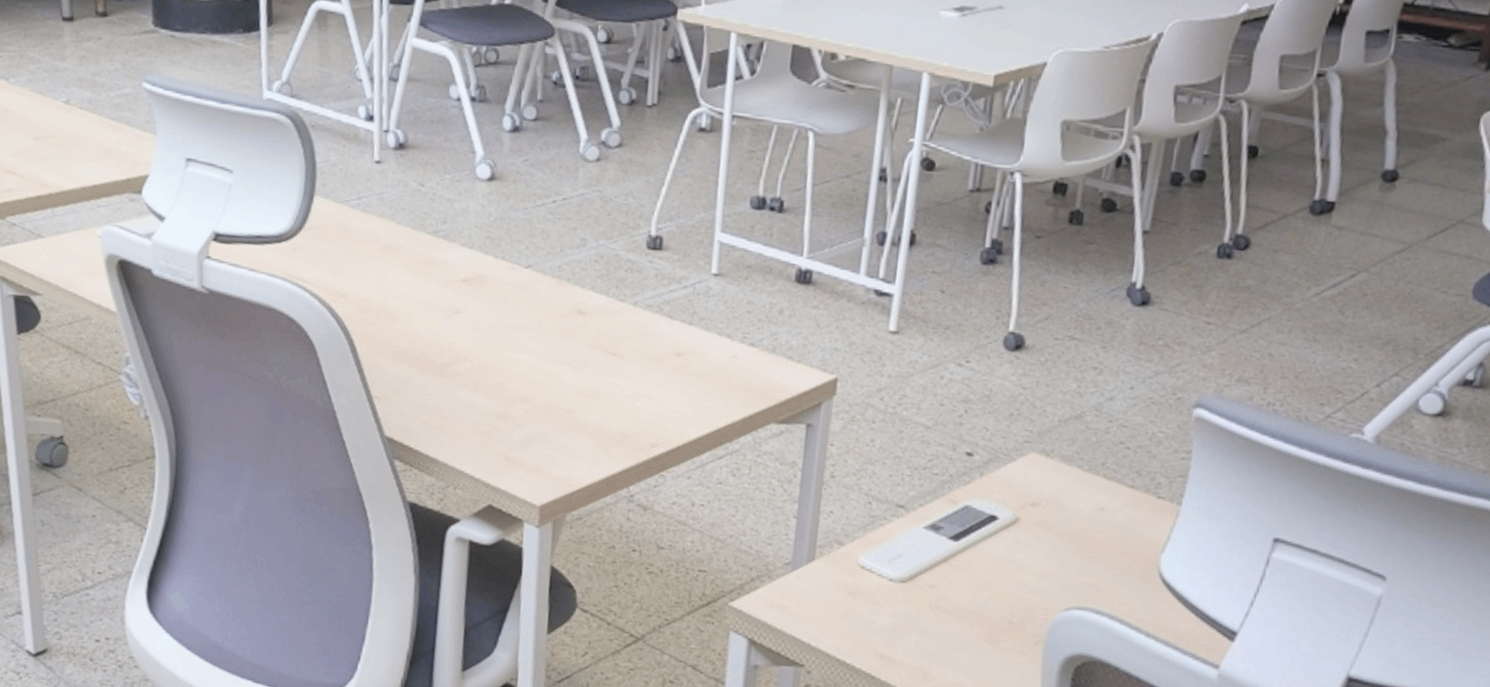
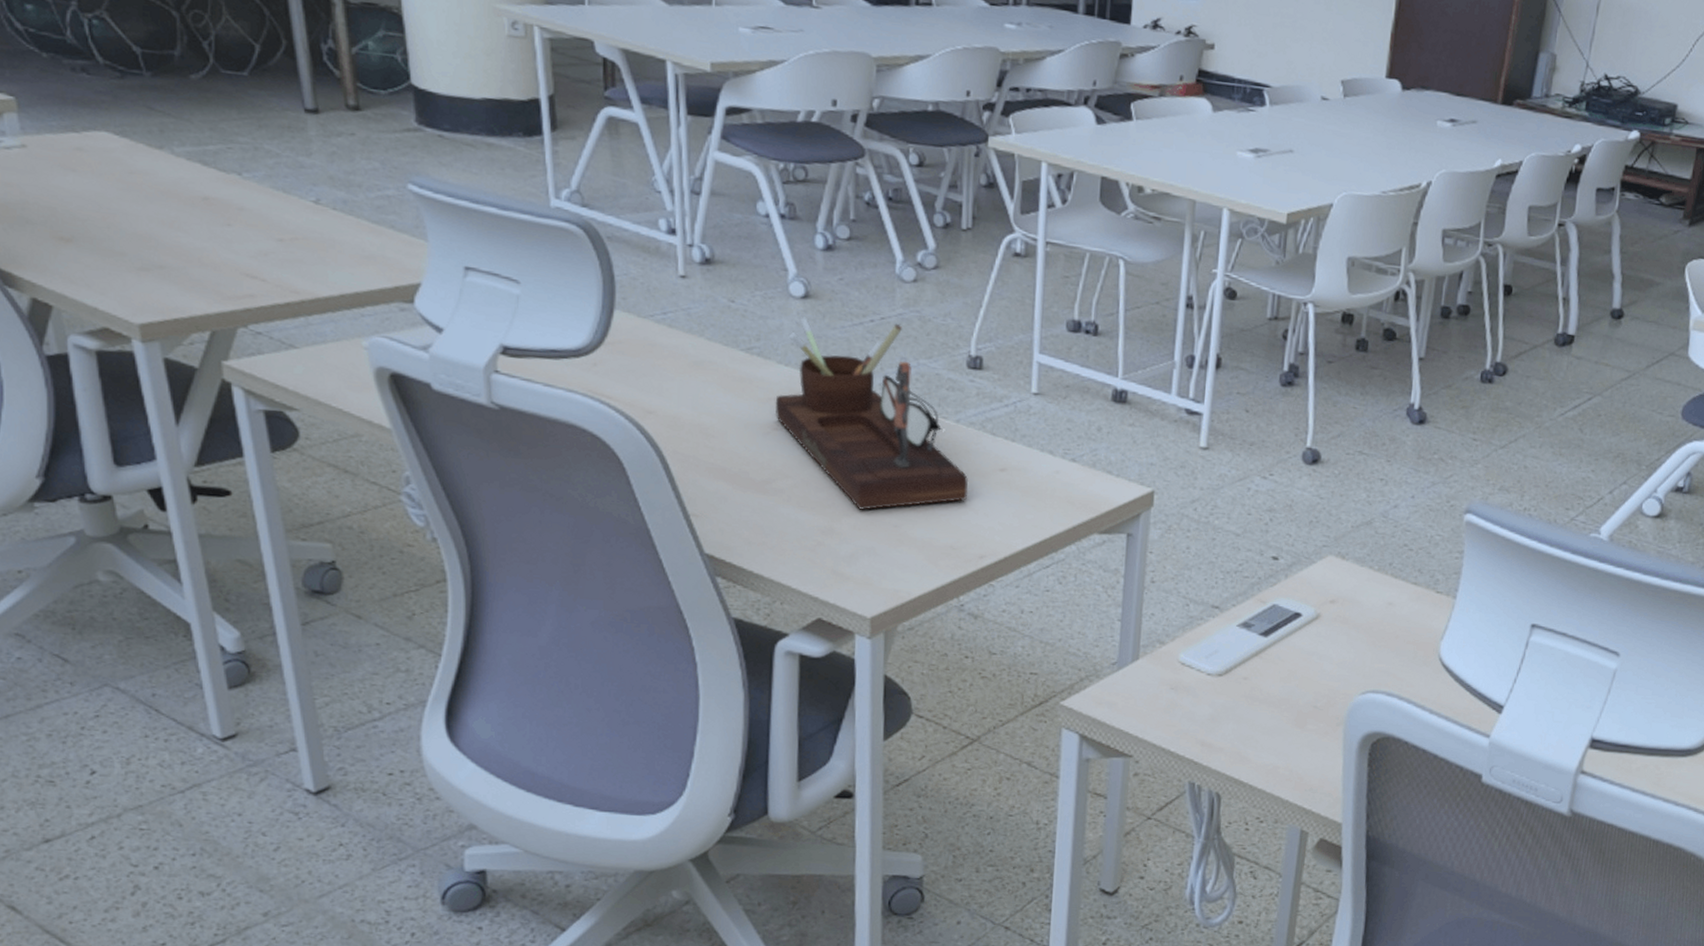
desk organizer: none [457,199,644,395] -> present [775,317,969,510]

